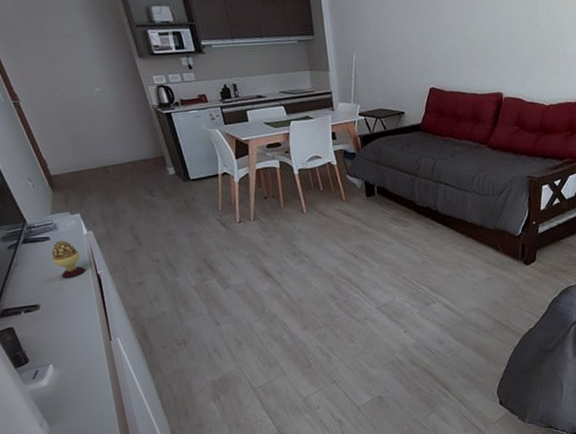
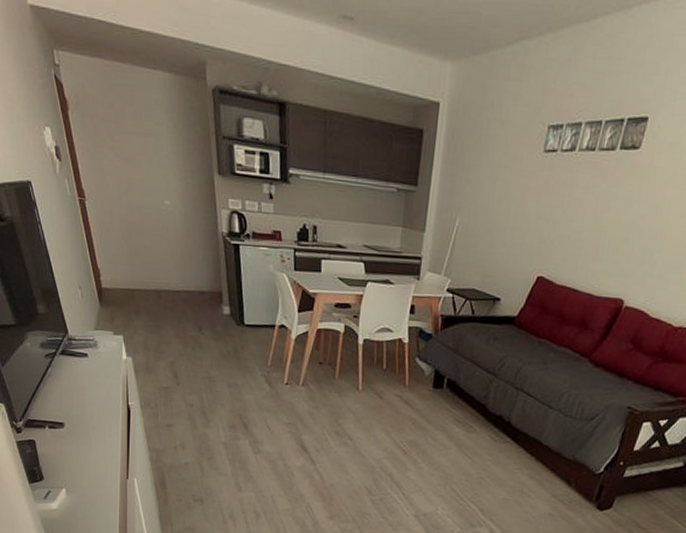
decorative egg: present [51,240,85,279] -> none [86,360,117,403]

